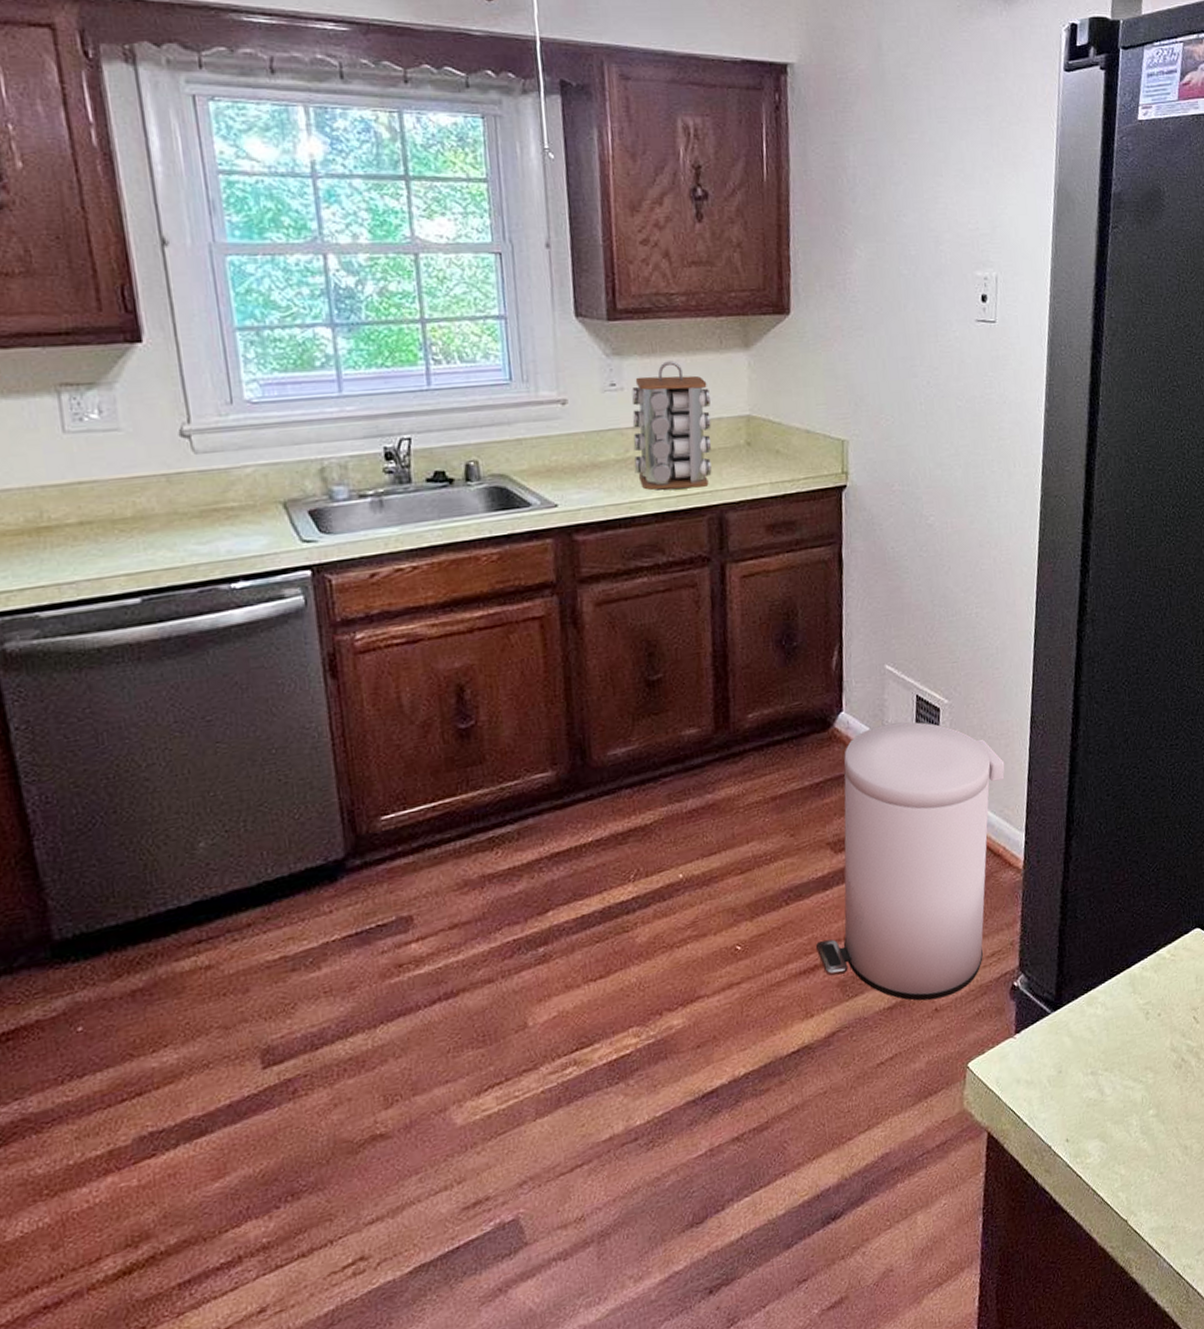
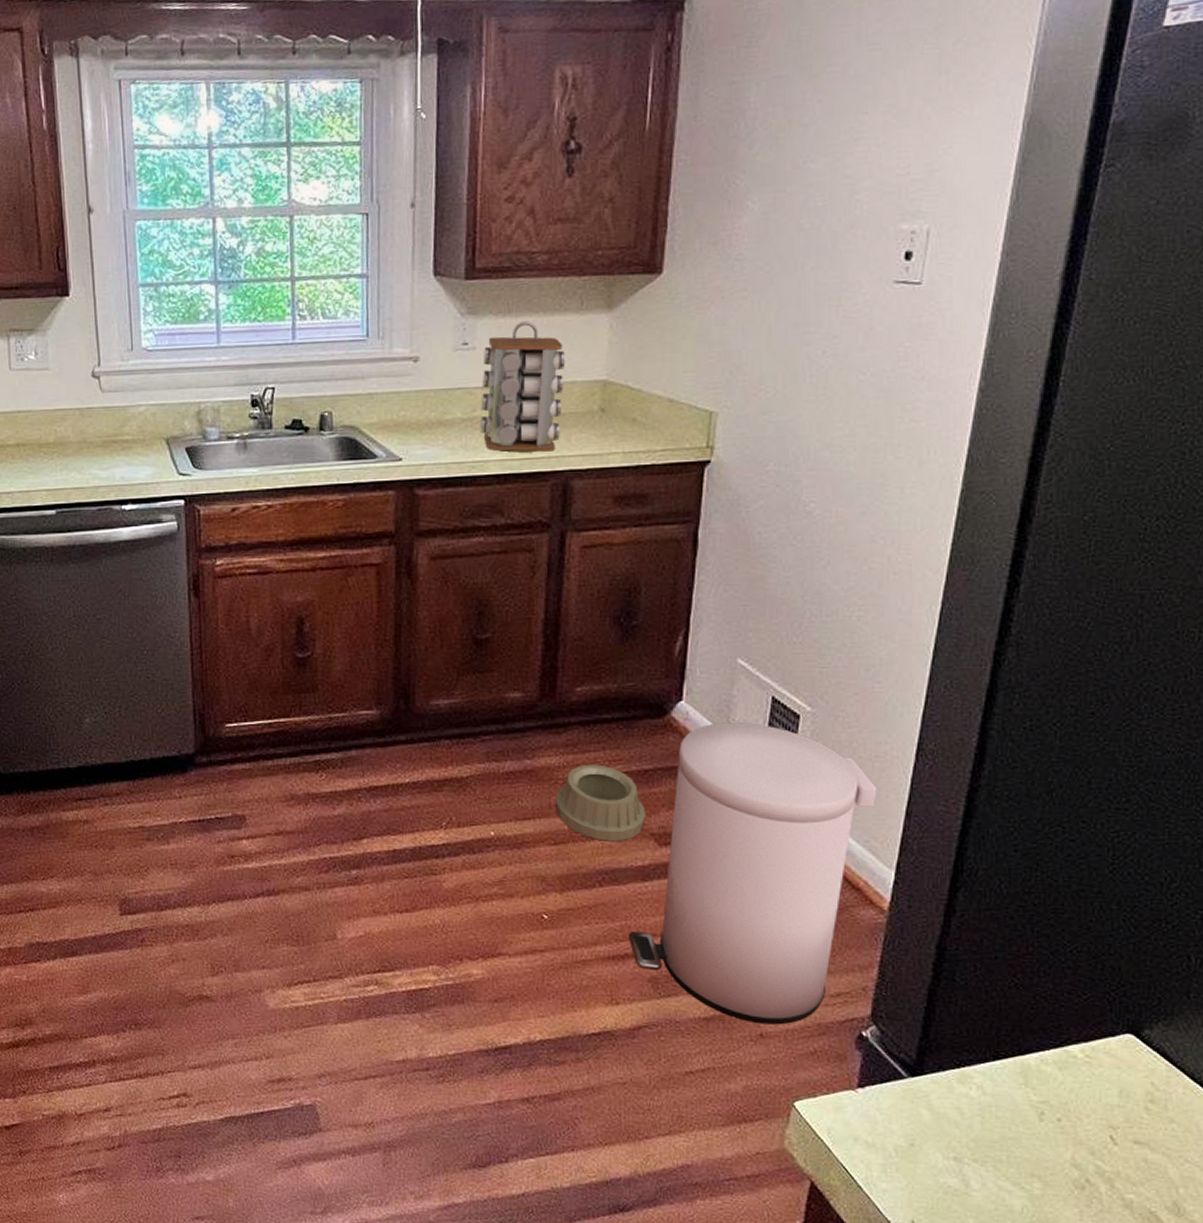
pet bowl: none [738,786,821,861] -> present [556,764,646,842]

